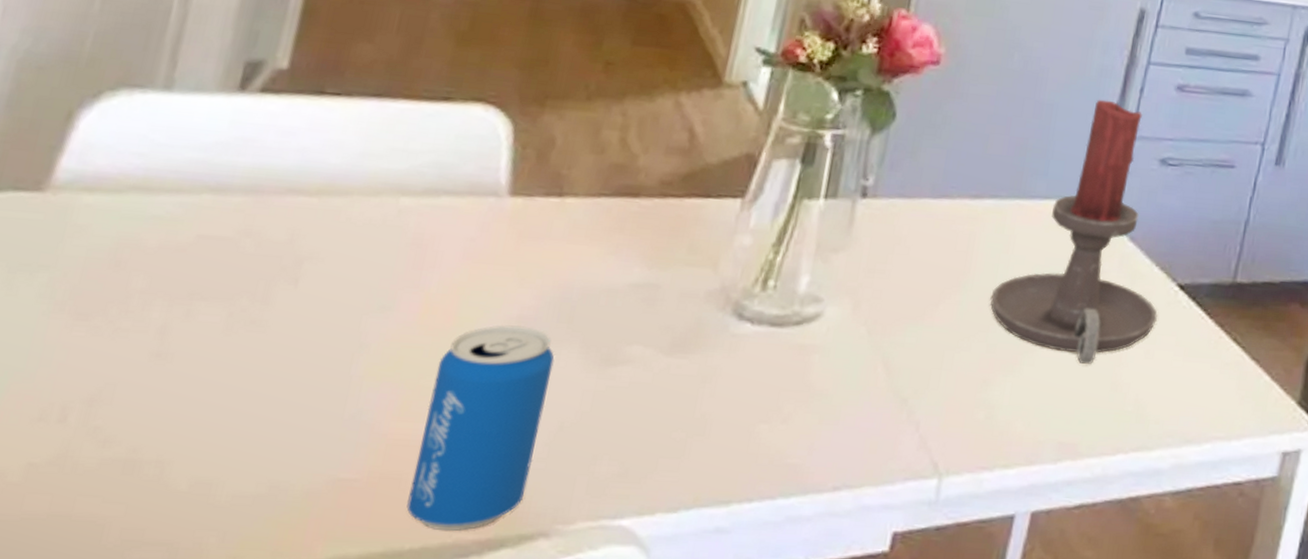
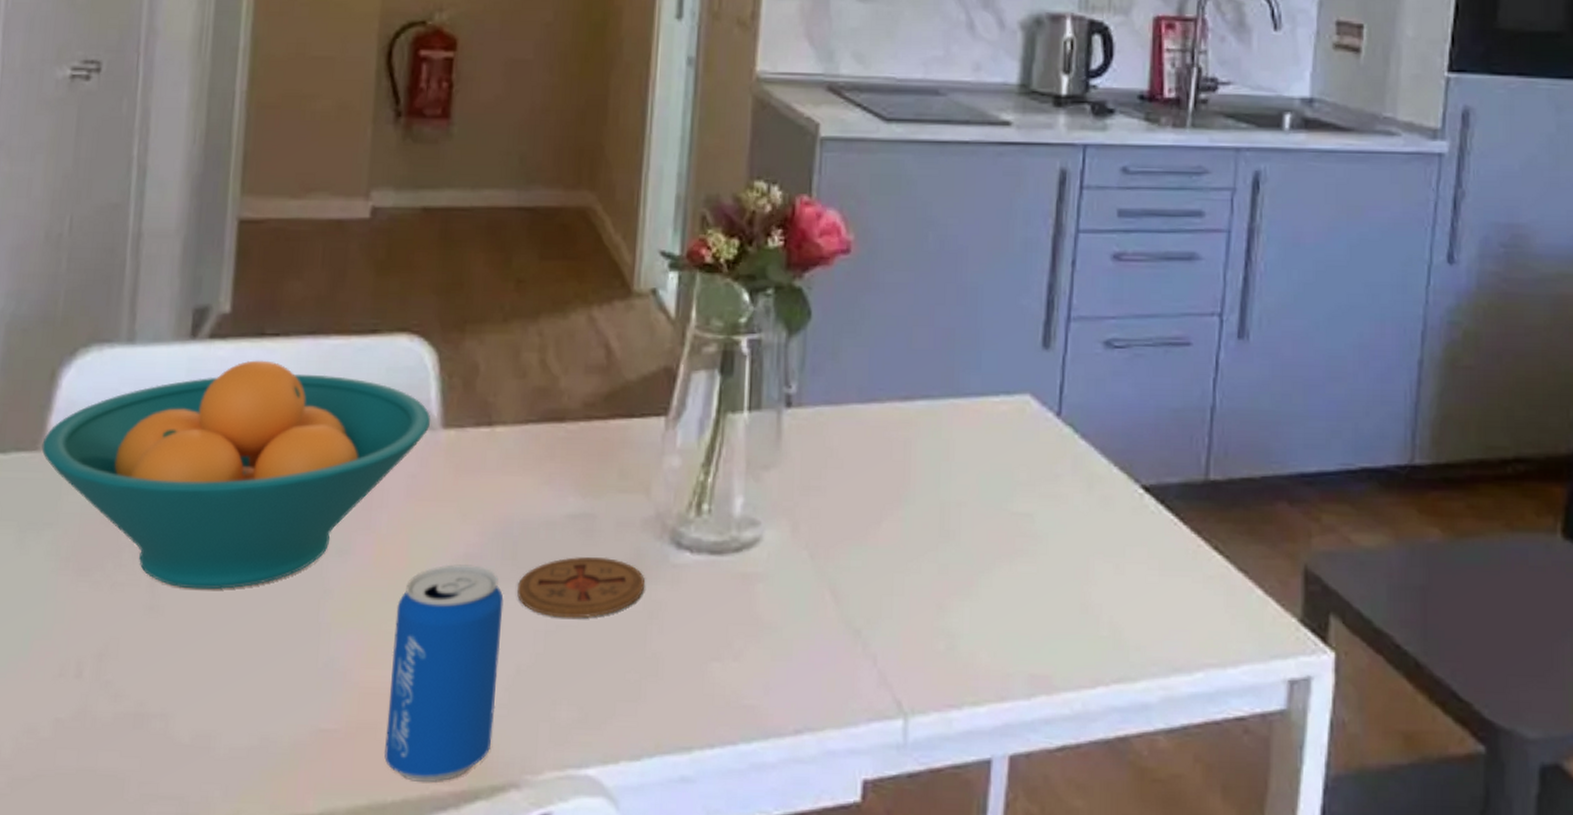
fruit bowl: none [46,117,498,340] -> present [41,360,431,590]
coaster: none [569,323,702,380] -> present [517,557,644,618]
candle holder: present [990,99,1158,365] -> none [935,277,1123,584]

